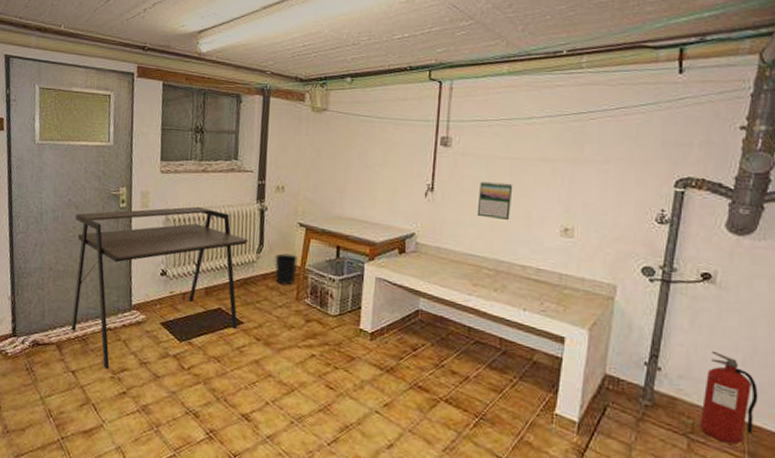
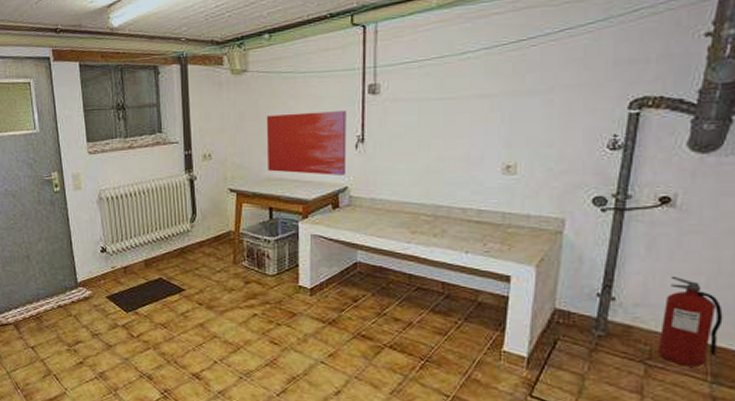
desk: present [70,206,249,370] -> none [14,183,181,343]
wastebasket: present [274,253,298,285] -> none [209,220,231,250]
wall art: none [339,155,419,221] -> present [266,111,347,175]
calendar: present [477,181,513,221] -> none [411,125,449,164]

